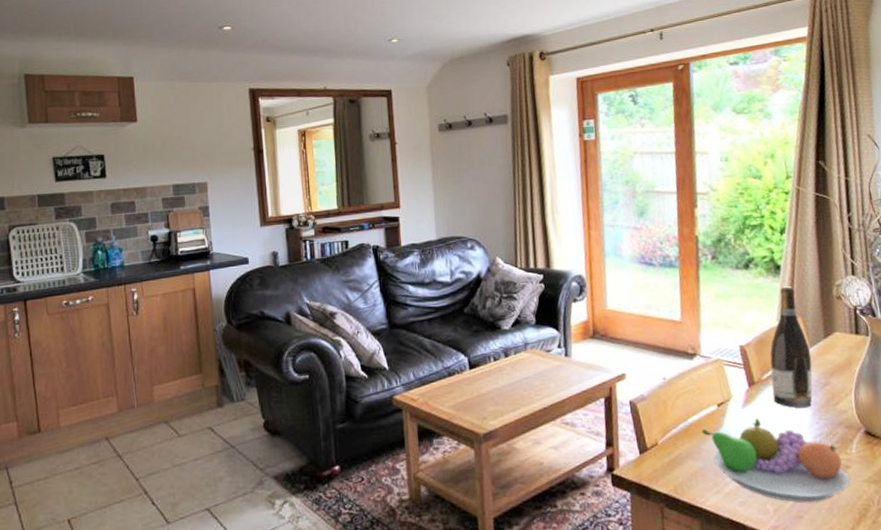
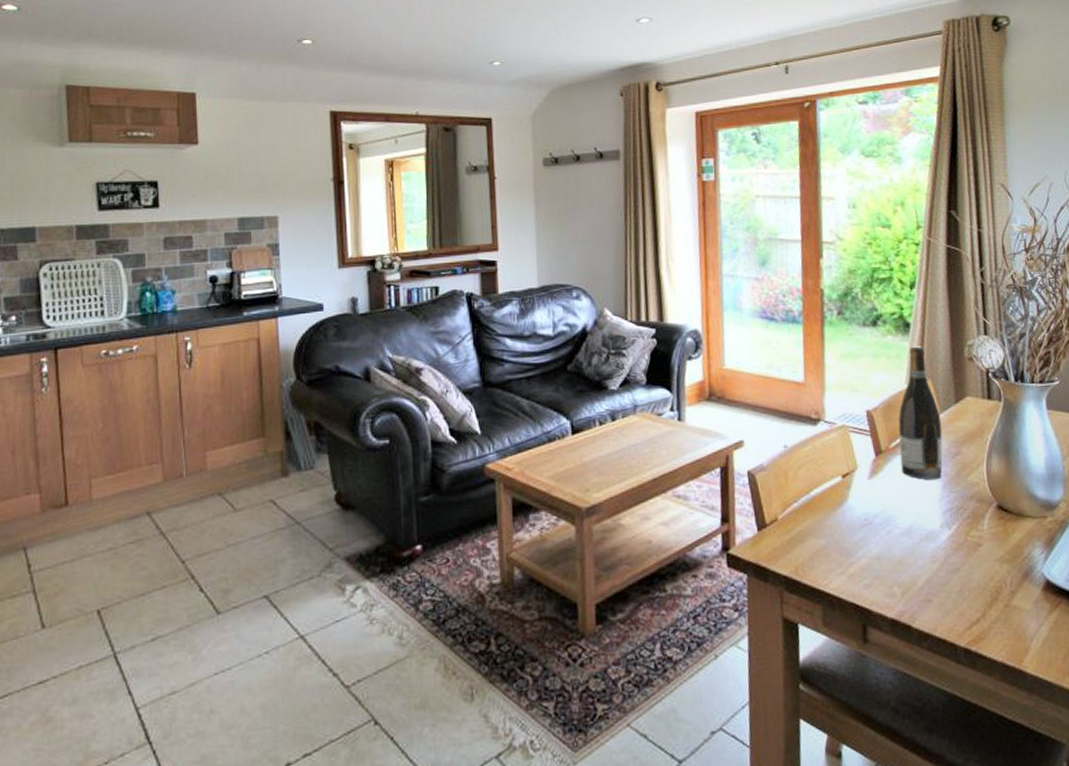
fruit bowl: present [701,418,850,503] -> none [825,491,982,585]

